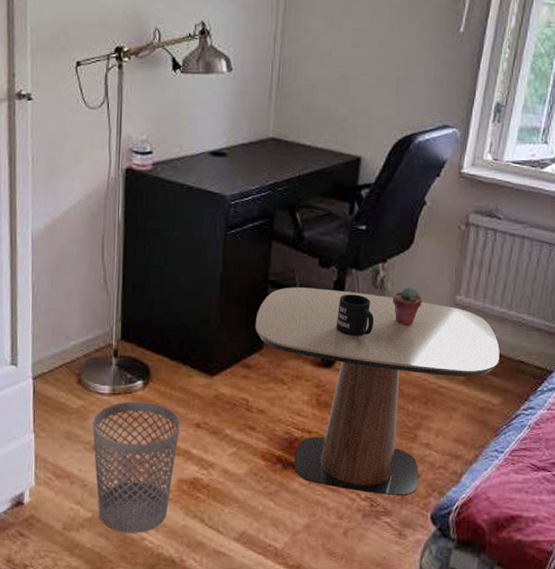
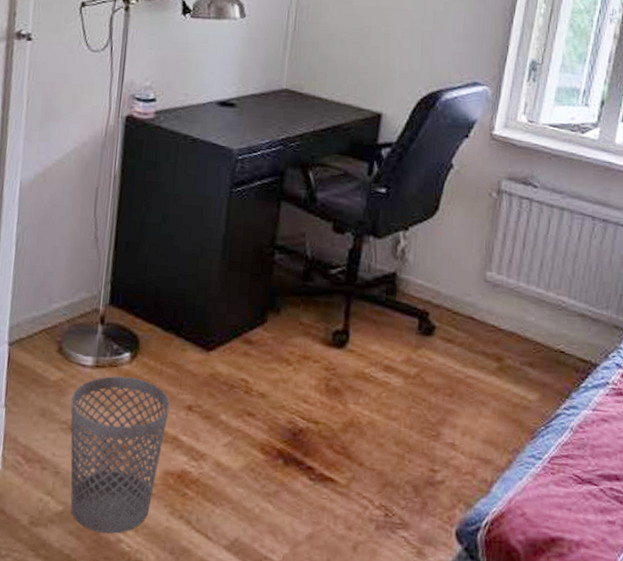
side table: present [255,287,500,495] -> none [259,253,536,505]
mug: present [336,294,375,336] -> none [349,264,394,314]
potted succulent: present [393,287,422,326] -> none [415,259,448,304]

